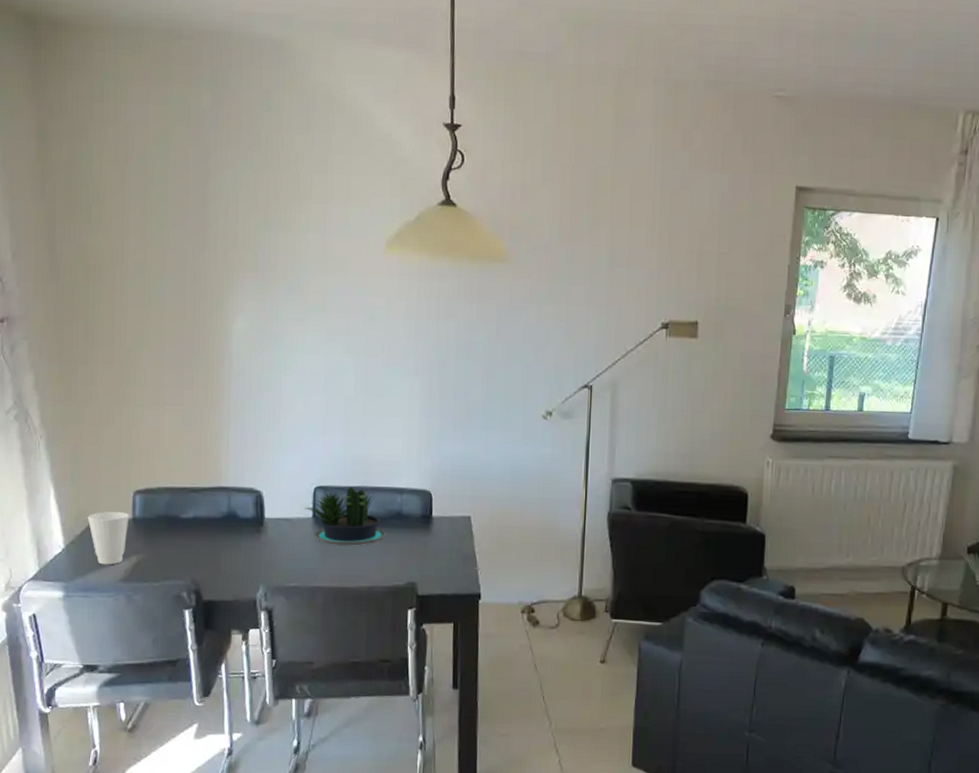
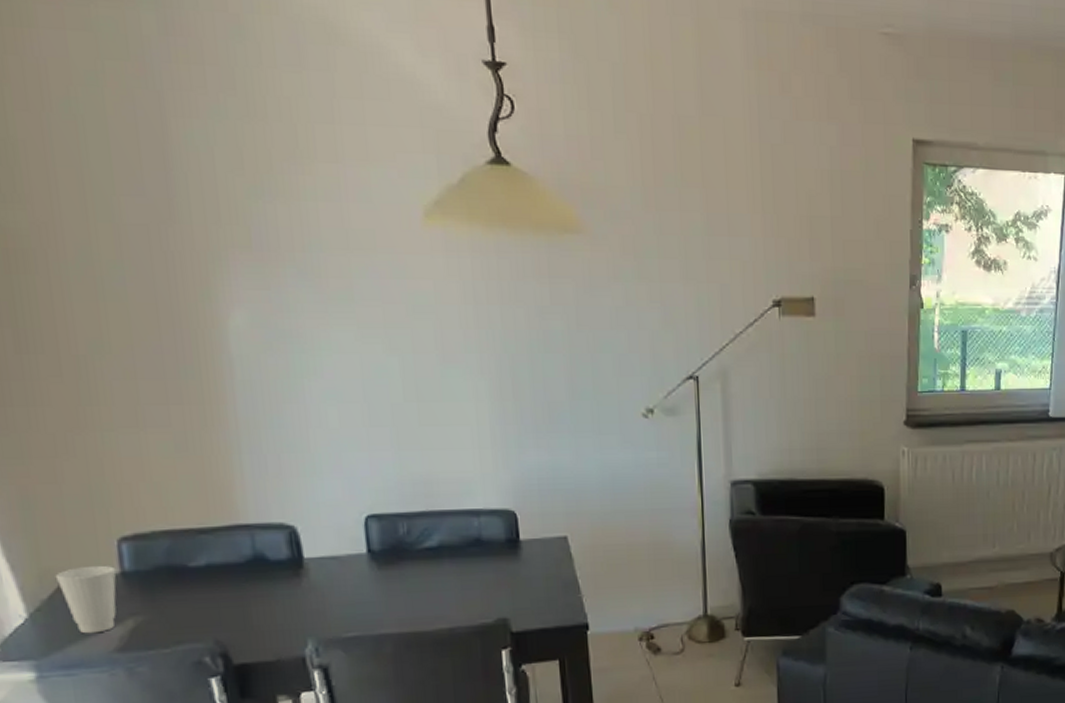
potted plant: present [304,486,387,546] -> none [355,512,465,584]

